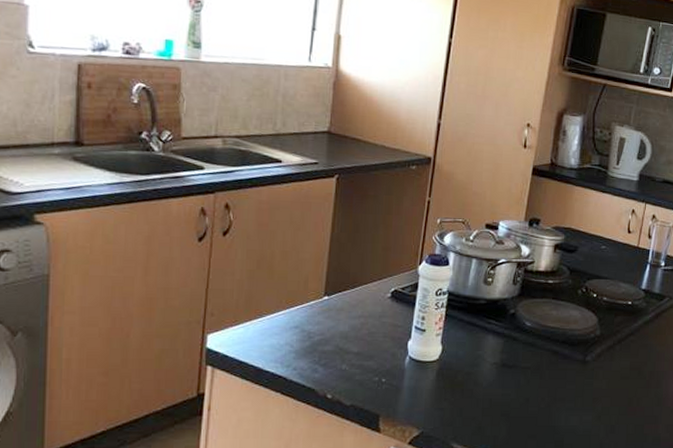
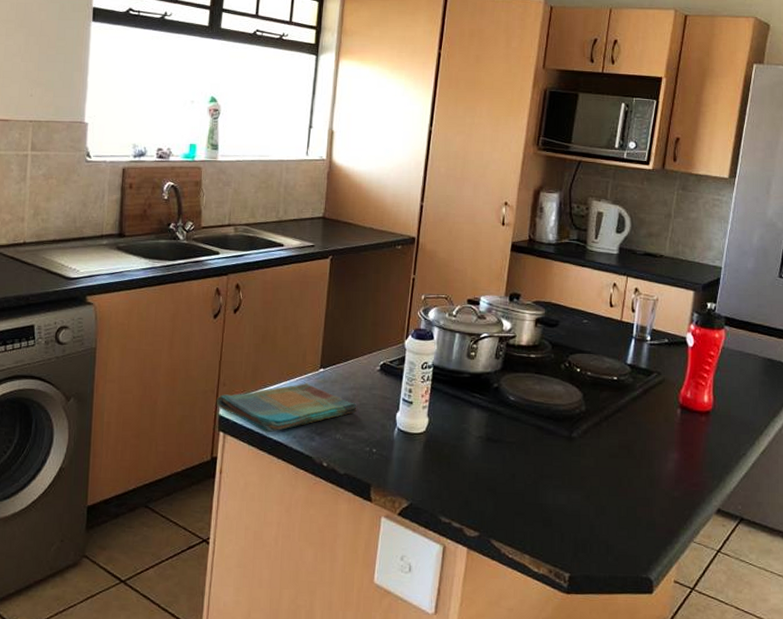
dish towel: none [202,312,365,366] -> present [216,383,357,433]

